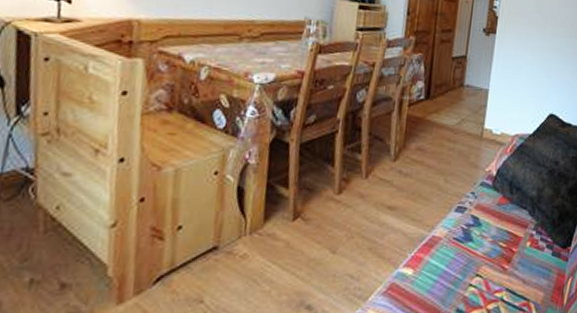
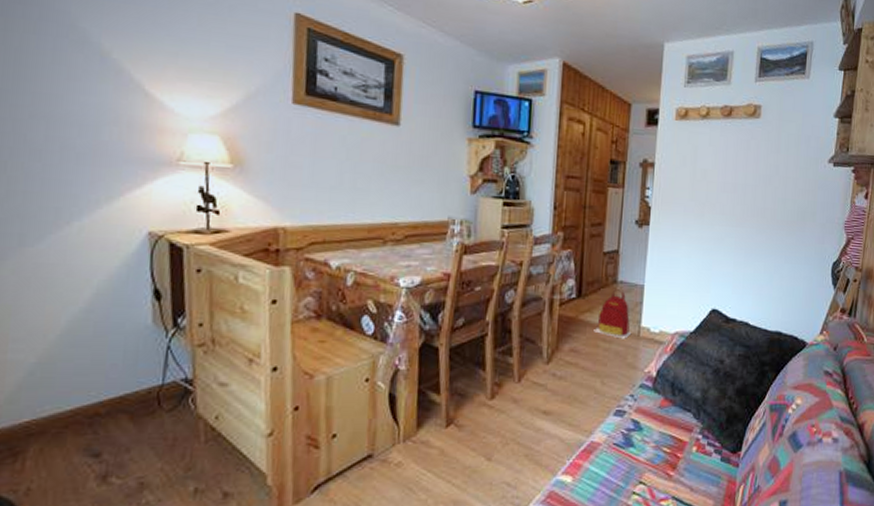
backpack: none [440,92,474,140] -> present [594,289,631,339]

